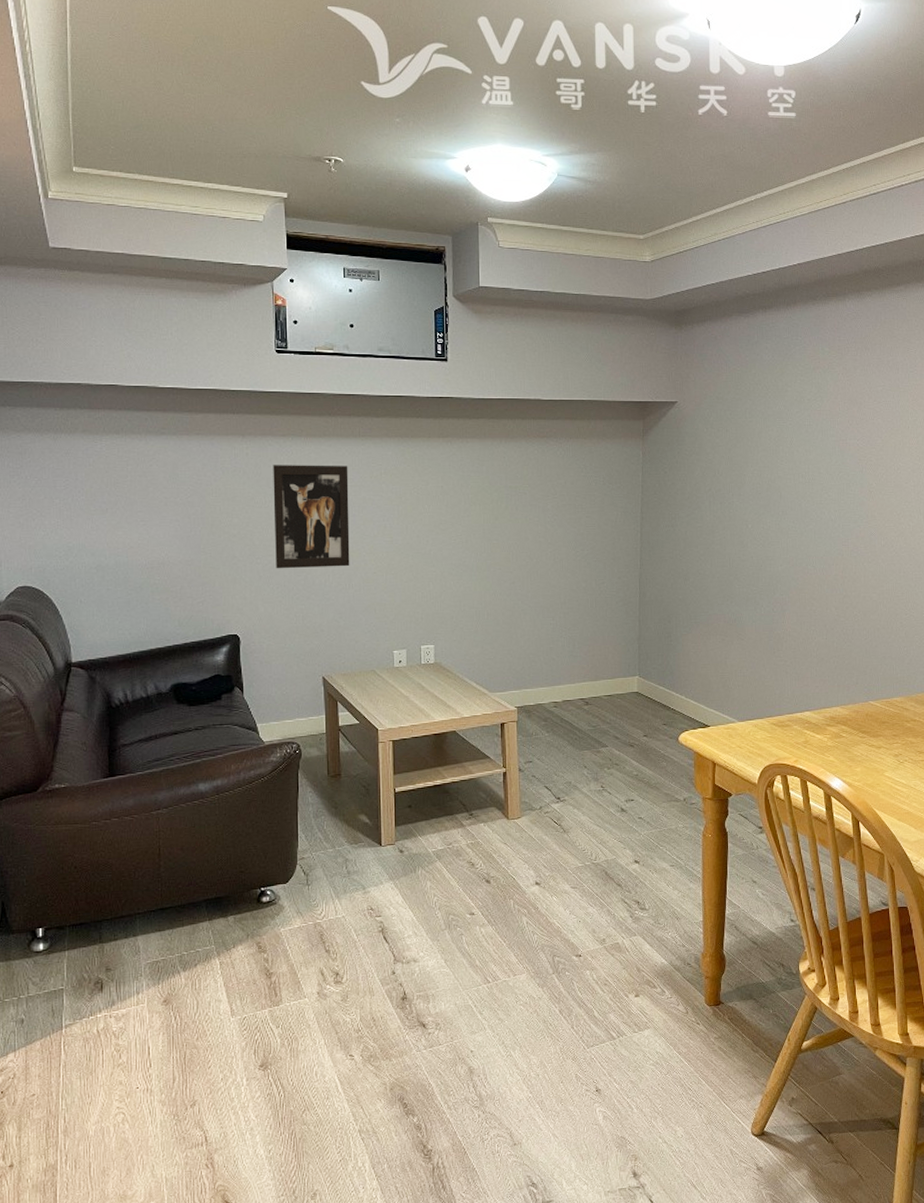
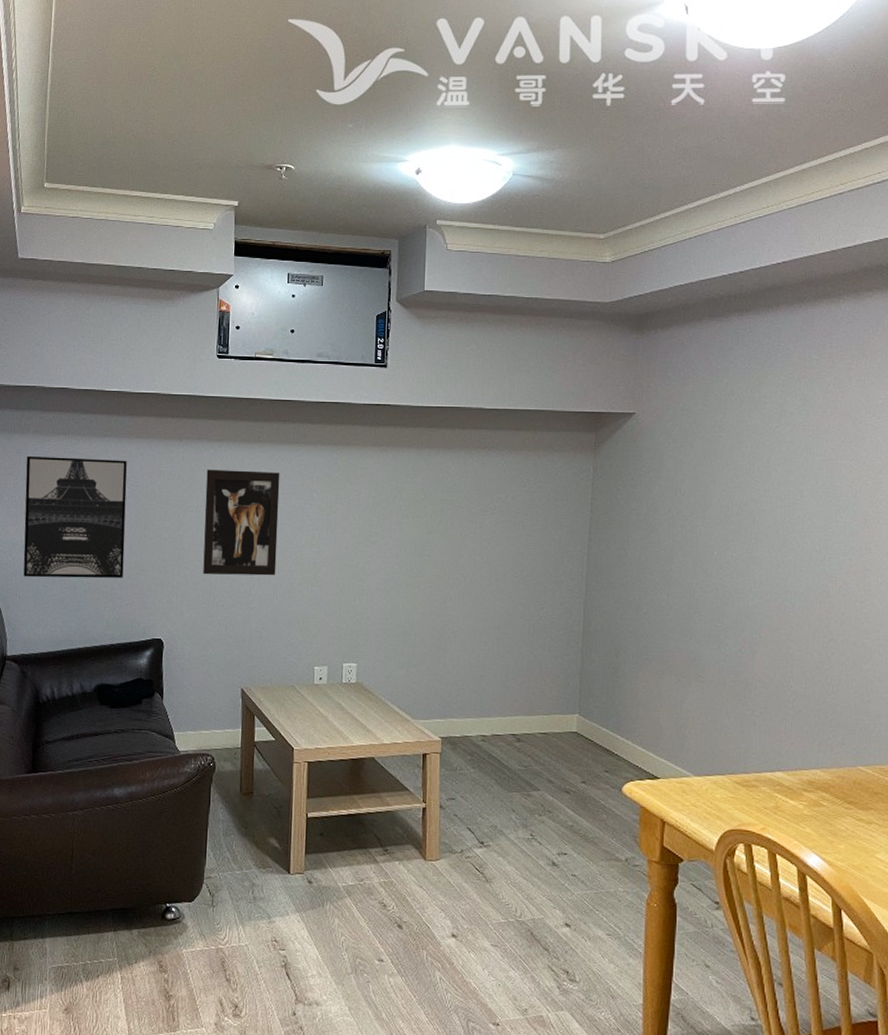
wall art: none [76,457,192,581] -> present [23,456,127,579]

